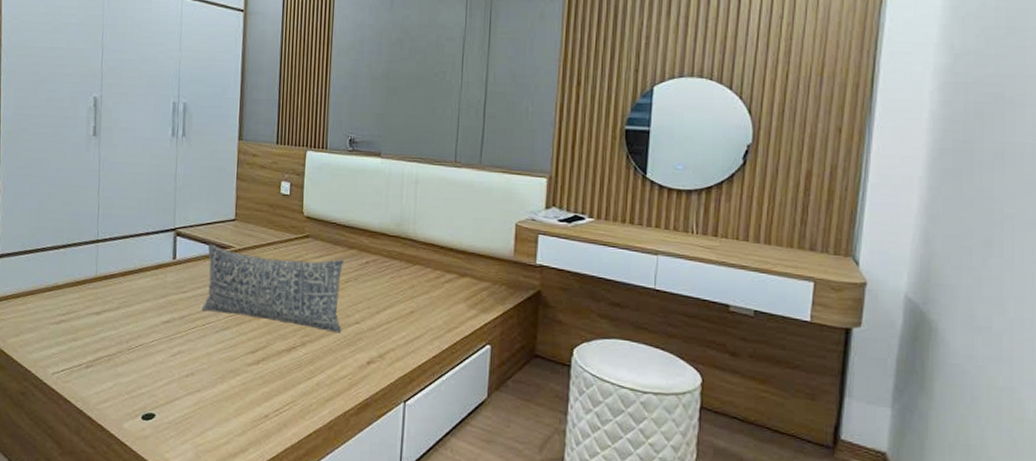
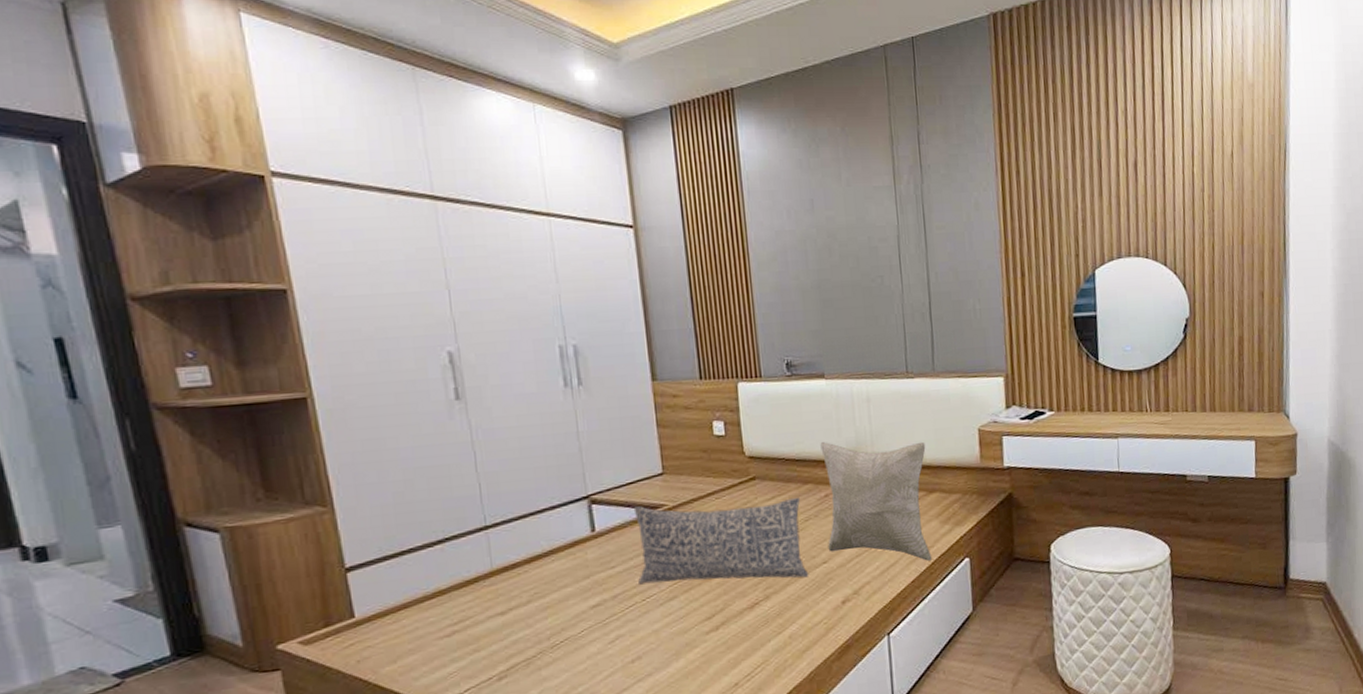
decorative pillow: none [362,214,463,341] -> present [820,441,931,561]

